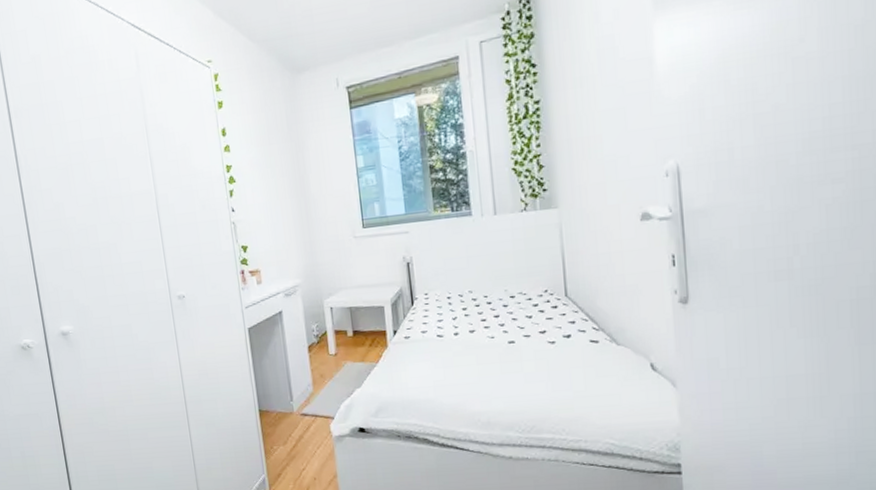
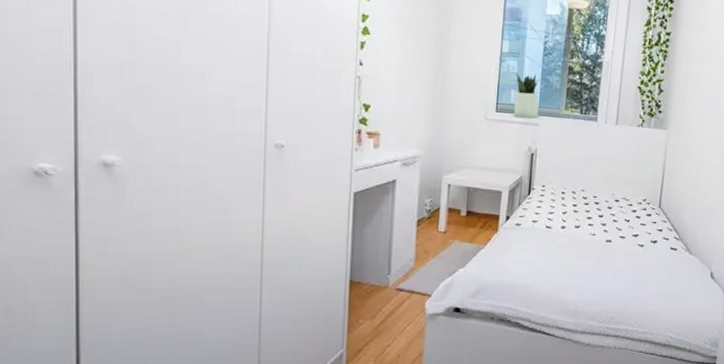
planter: none [377,182,409,230] -> present [511,74,541,120]

